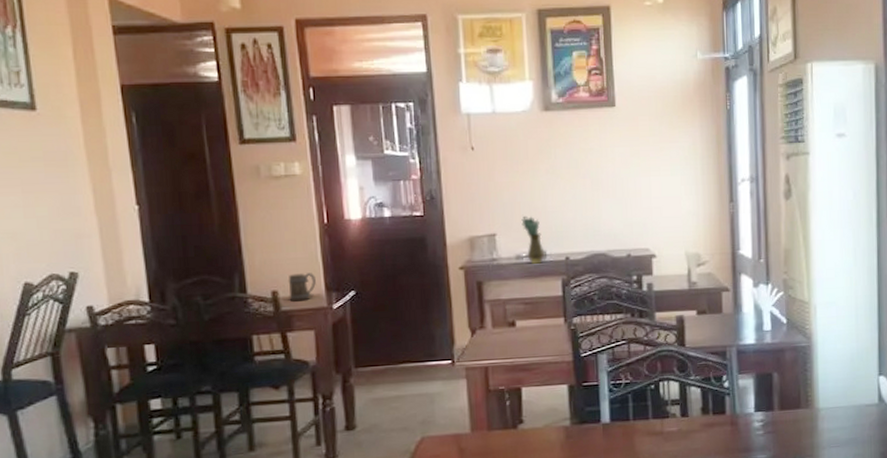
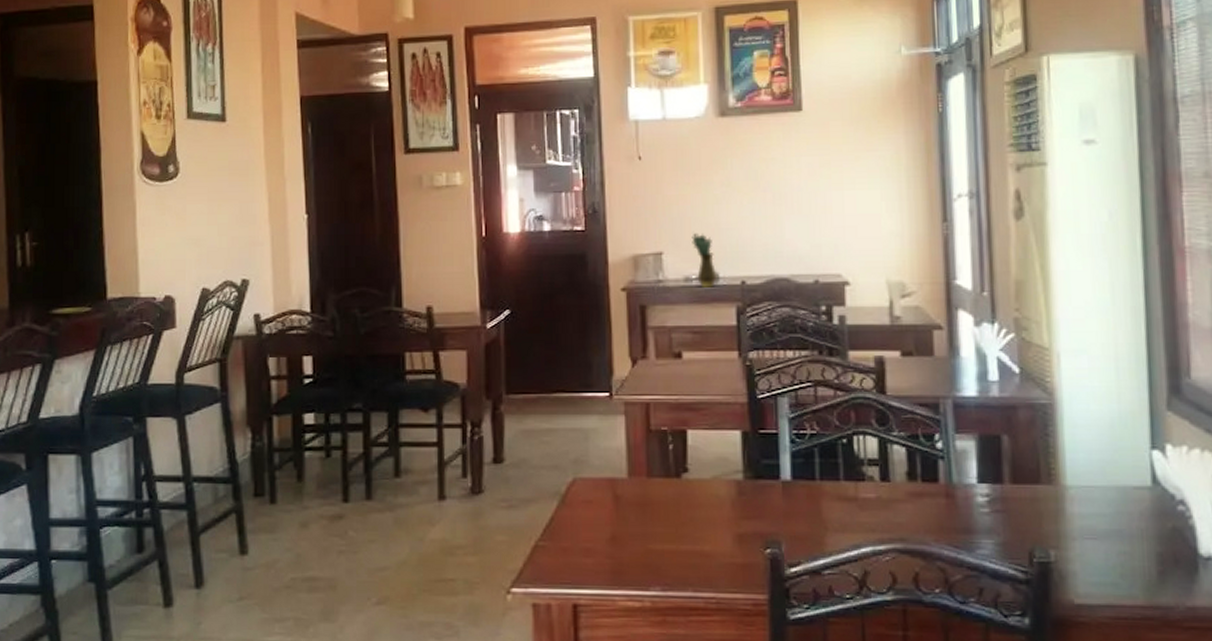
beer mug: present [288,273,316,303] -> none [443,289,471,320]

